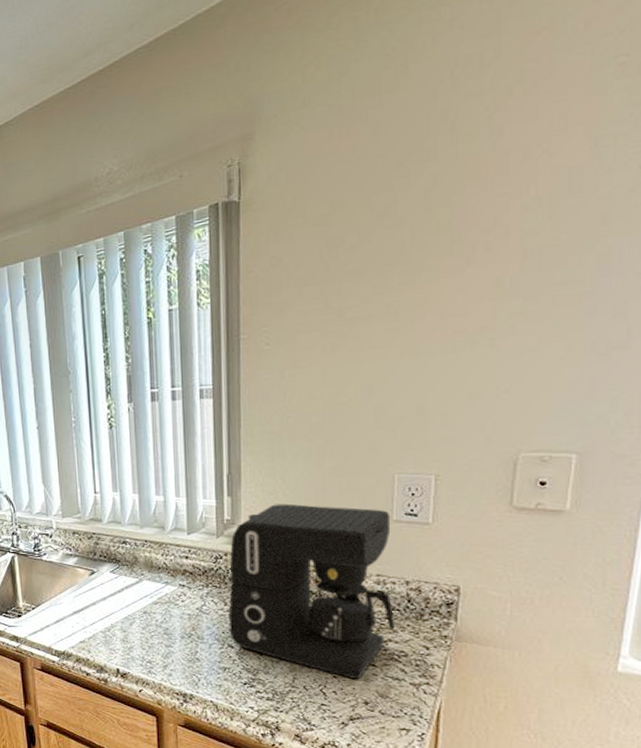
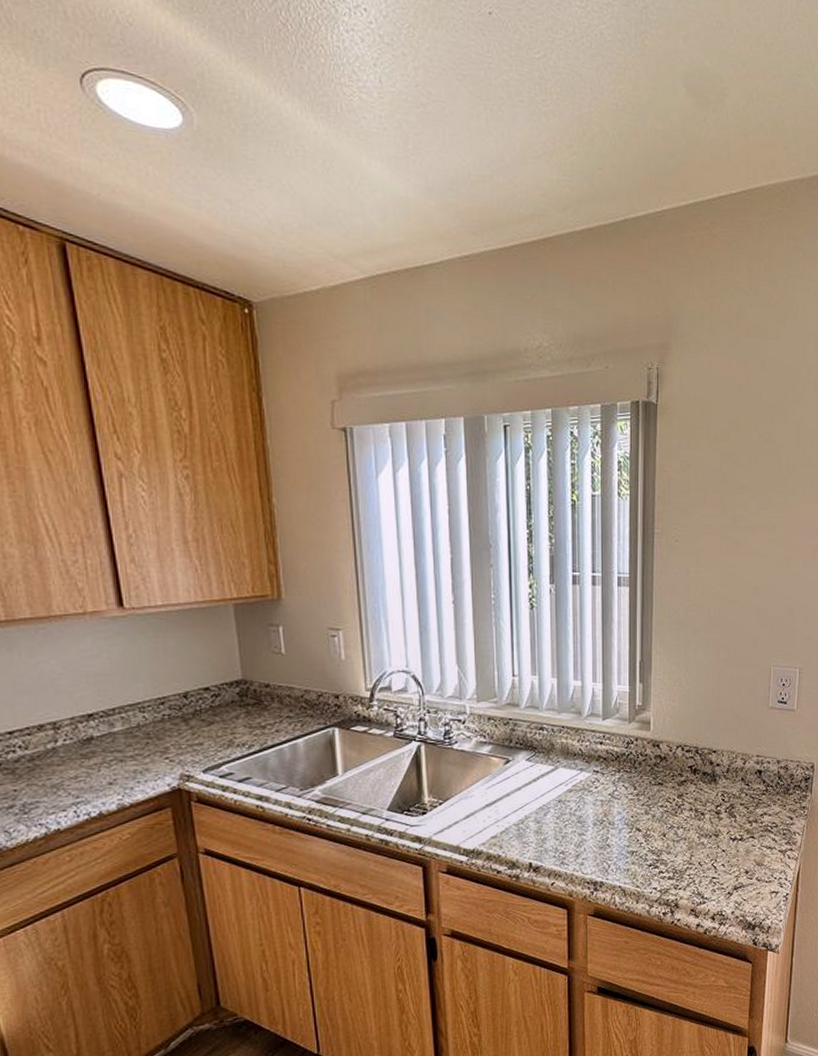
coffee maker: present [228,503,394,680] -> none [637,691,769,852]

